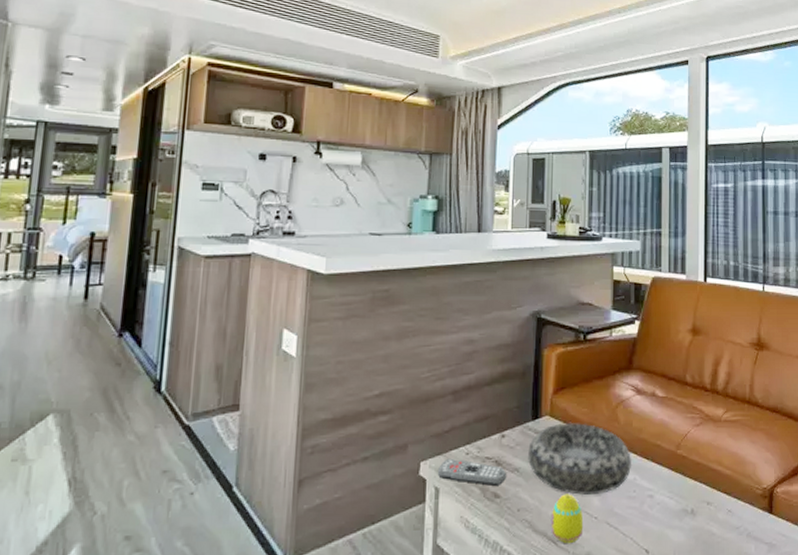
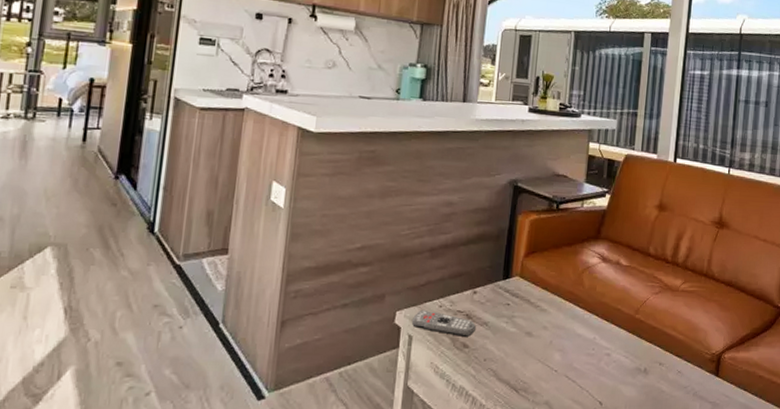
decorative bowl: present [528,423,632,495] -> none [497,284,593,350]
egg: present [550,494,584,544] -> none [514,348,545,393]

